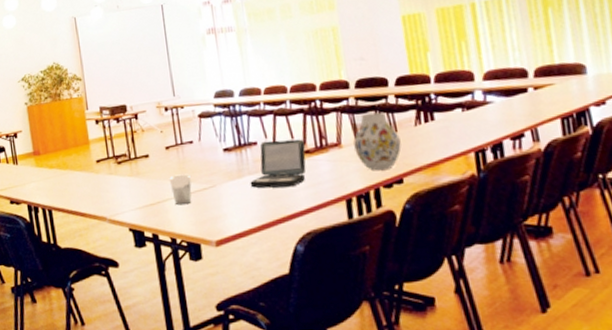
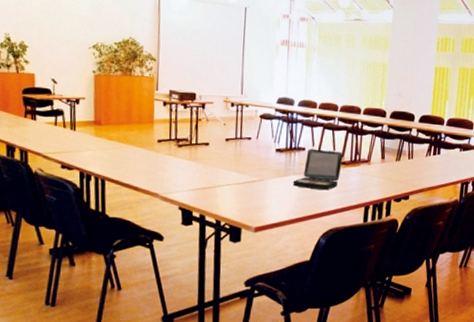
drinking glass: present [169,174,192,206] -> none [223,165,243,193]
vase: present [353,112,402,171] -> none [379,140,414,188]

